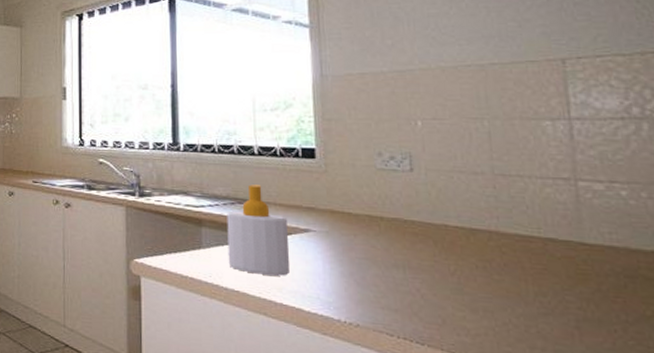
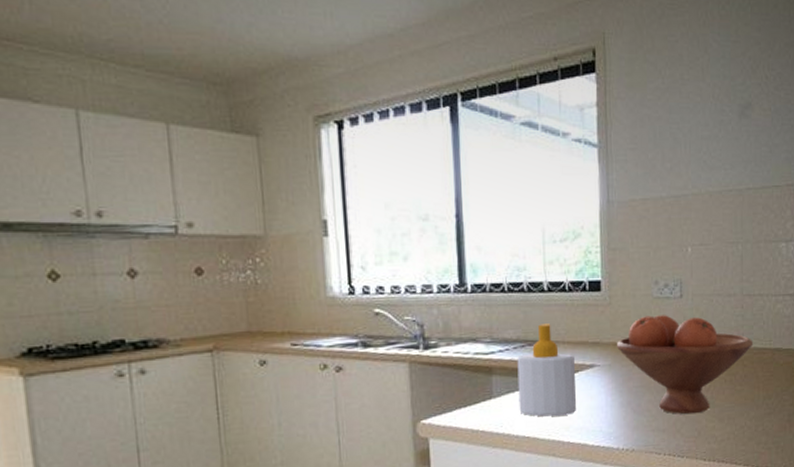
fruit bowl: none [334,186,514,299] -> present [616,315,754,415]

